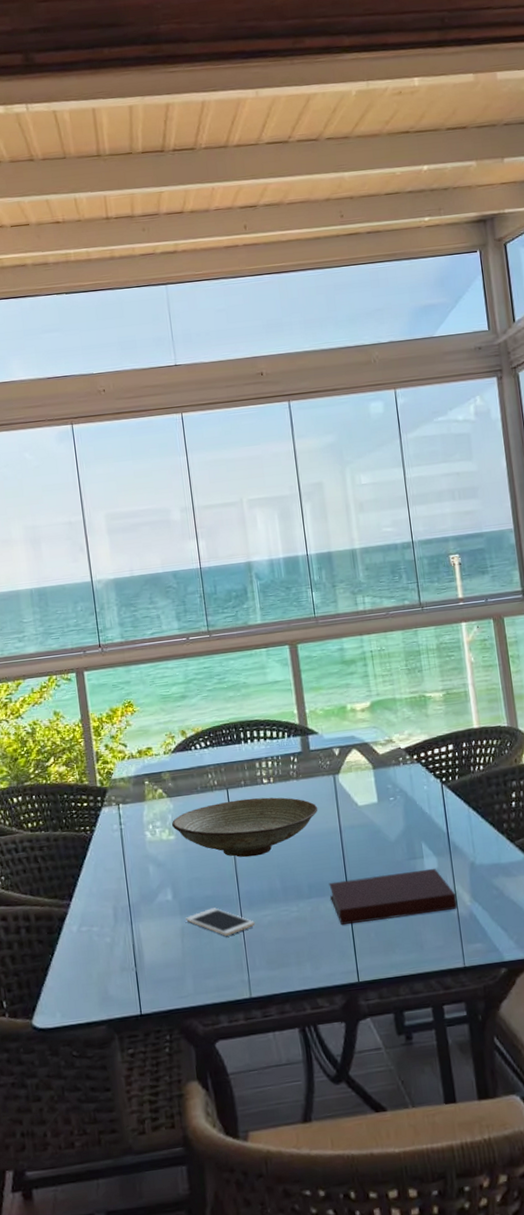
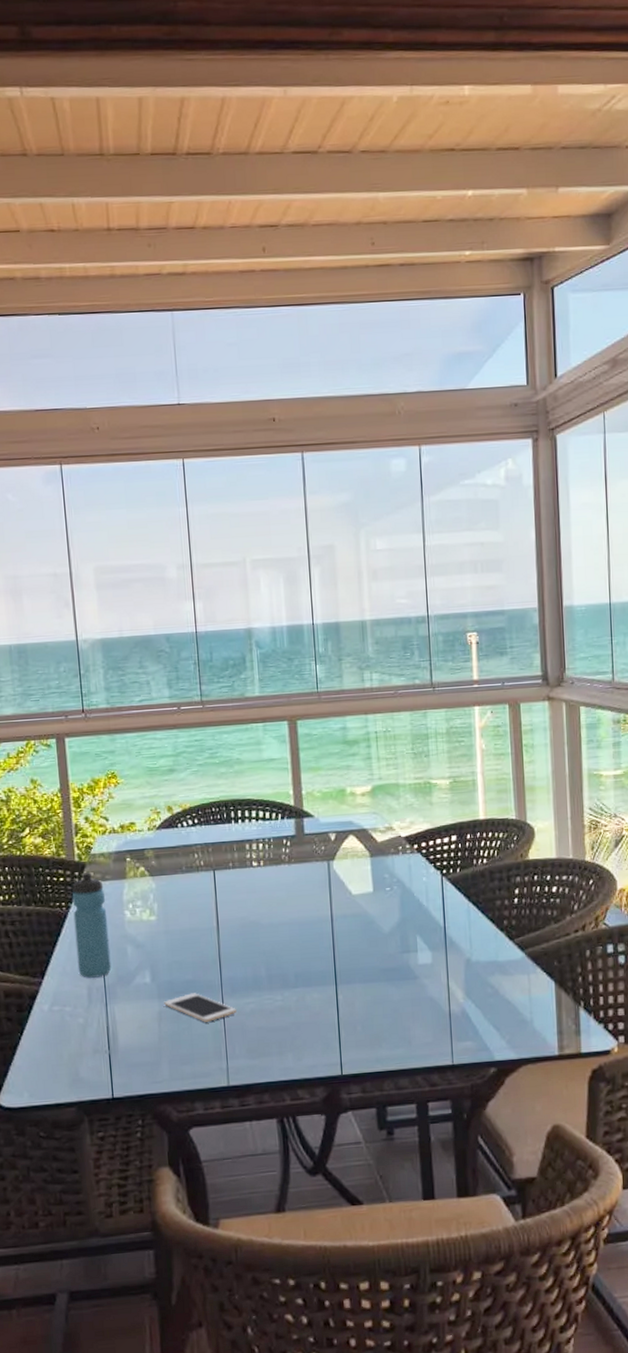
water bottle: none [95,797,135,898] -> present [72,872,112,978]
decorative bowl: present [171,797,318,858] -> none [153,881,310,943]
notebook: present [329,868,458,925] -> none [316,962,450,1016]

